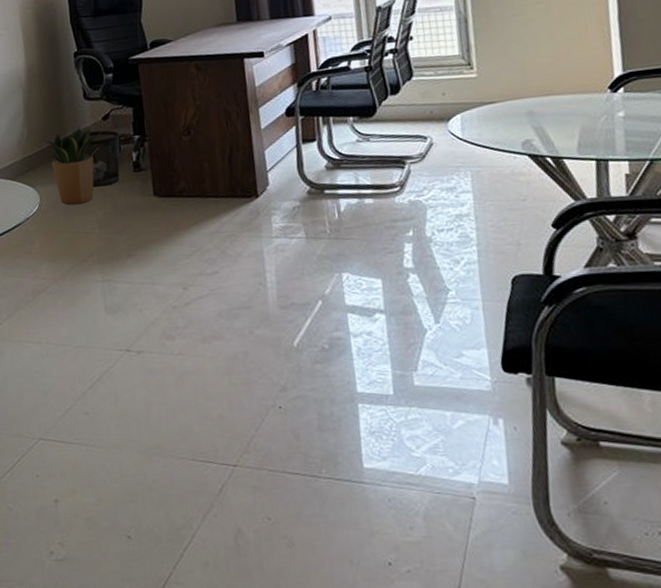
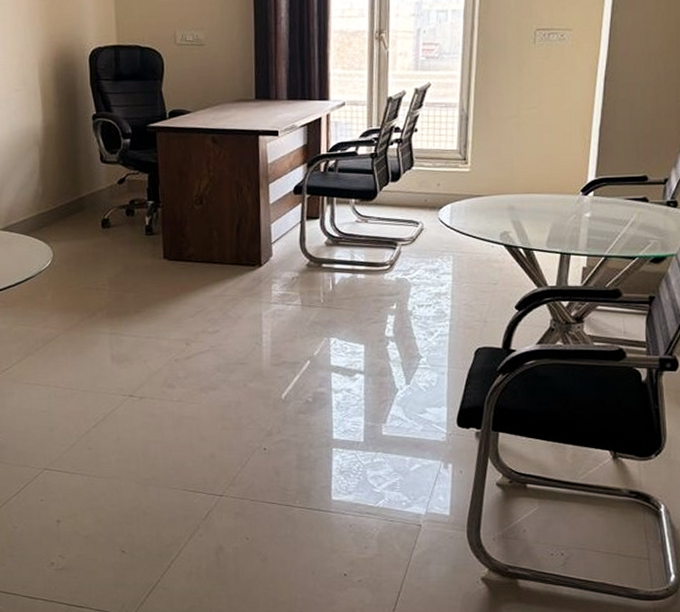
potted plant: present [42,127,102,205] -> none [57,188,117,262]
waste bin: present [84,130,120,187] -> none [99,193,134,247]

